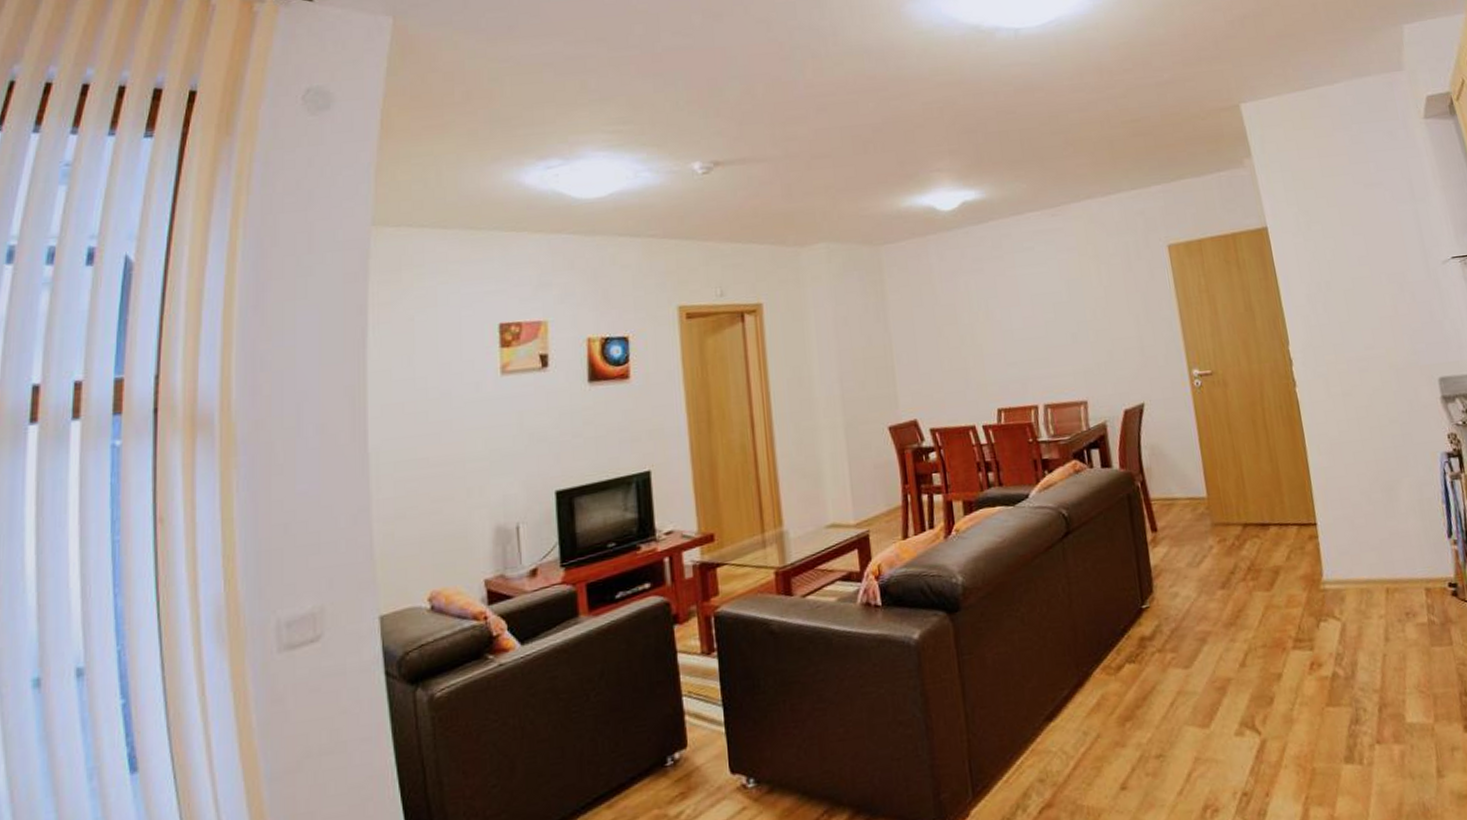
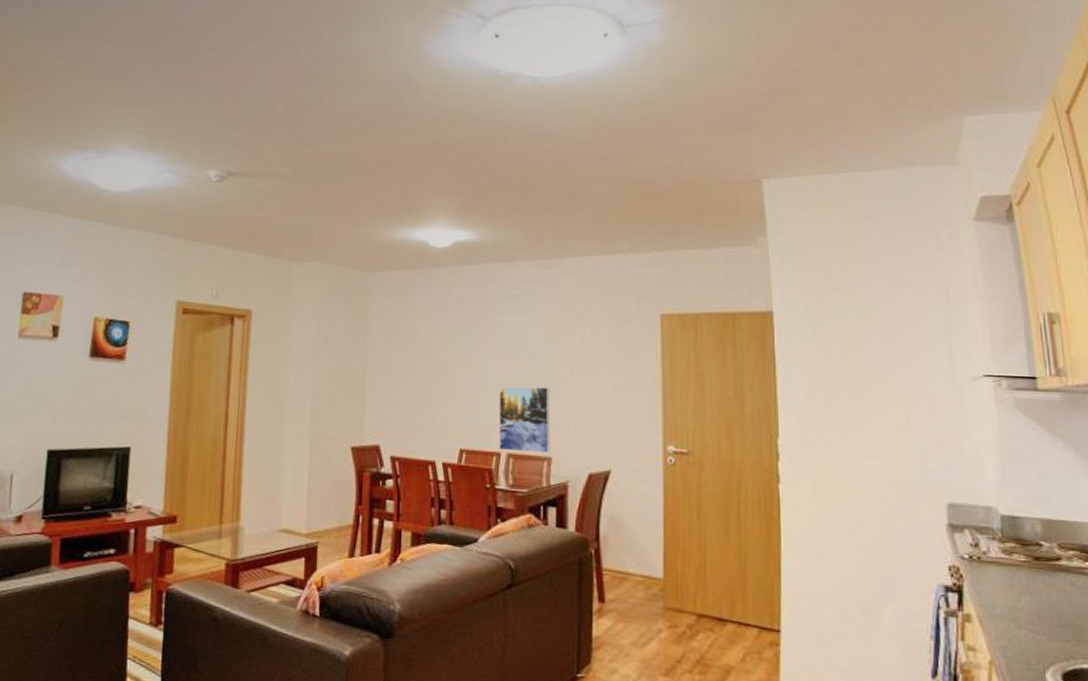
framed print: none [1027,332,1086,403] -> present [498,386,551,453]

